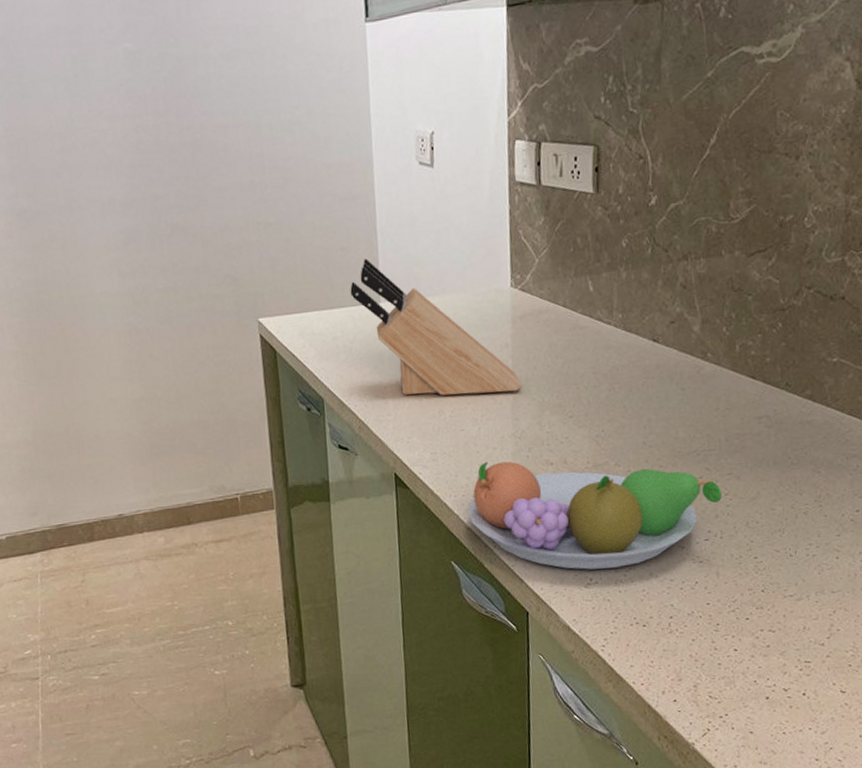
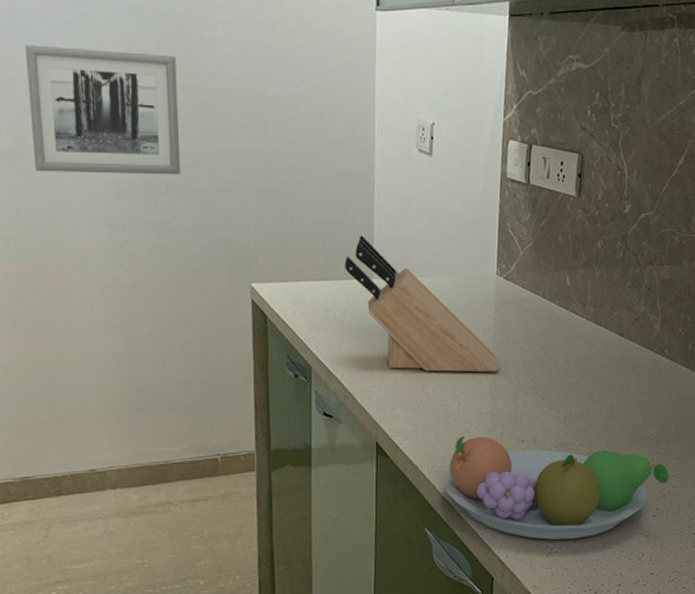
wall art: none [33,97,184,228] -> present [25,45,181,175]

